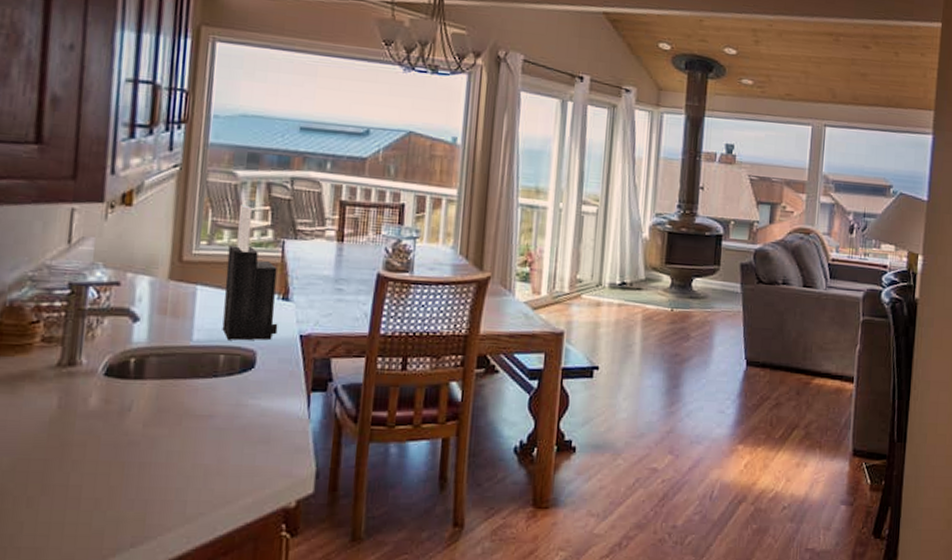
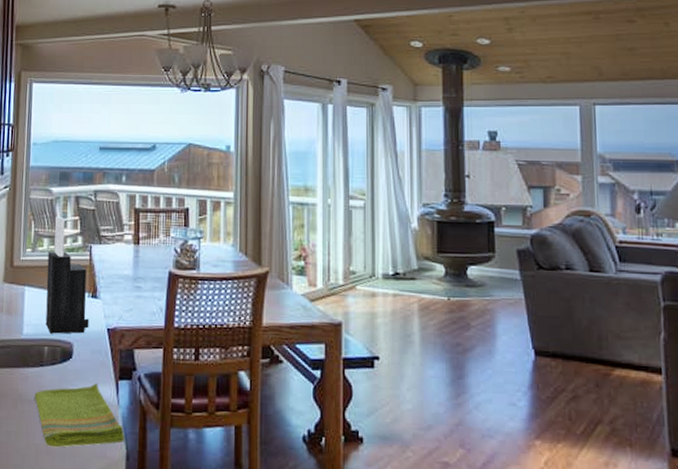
dish towel: none [204,395,315,468] -> present [34,383,124,448]

